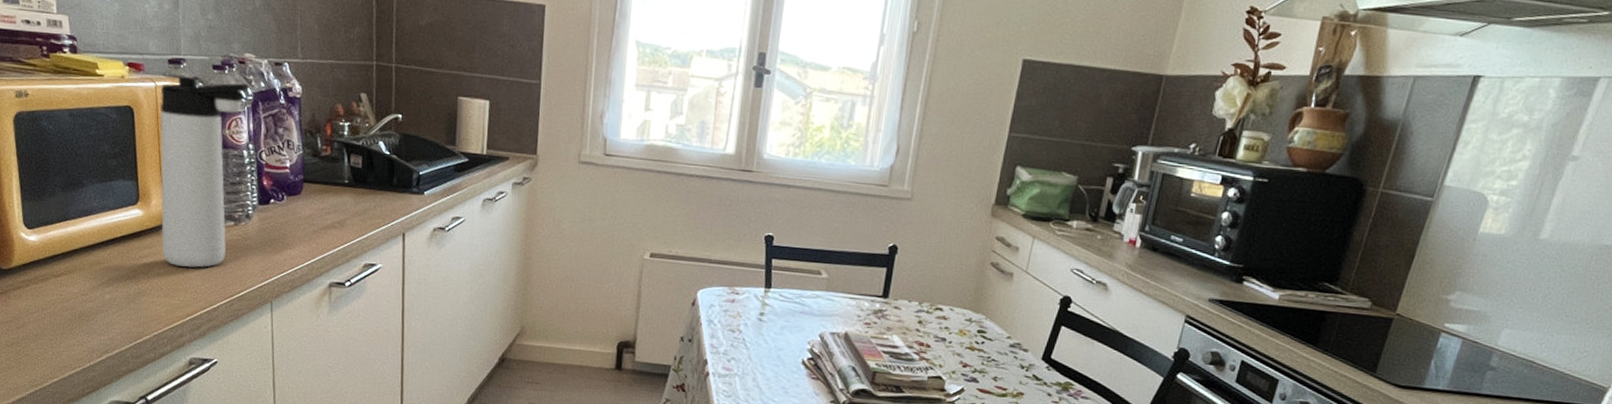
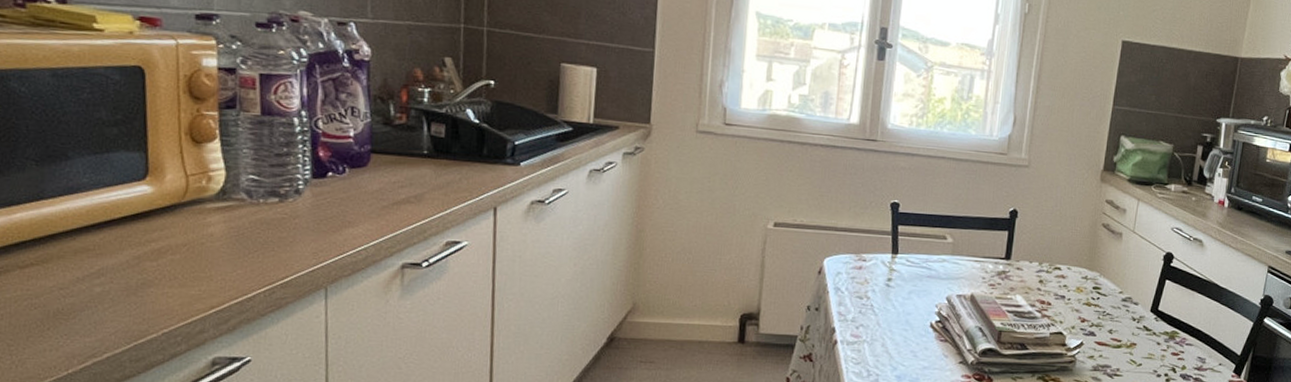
thermos bottle: present [159,75,250,268] -> none [177,33,304,252]

